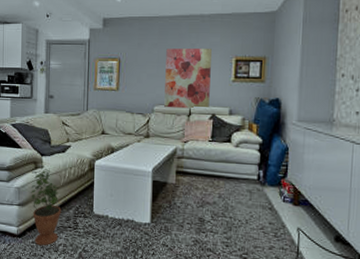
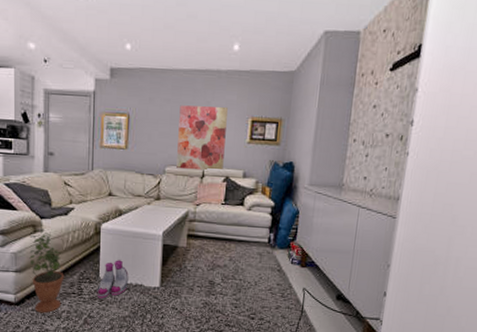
boots: none [91,195,120,233] -> present [96,260,129,299]

